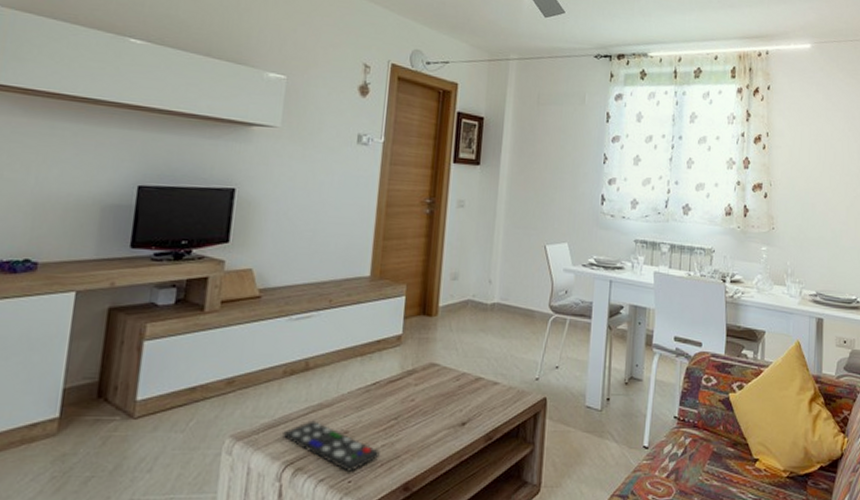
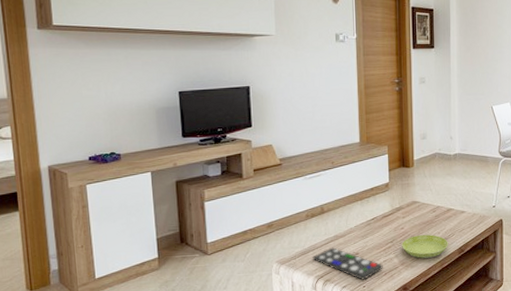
saucer: none [409,412,472,446] -> present [402,235,448,258]

